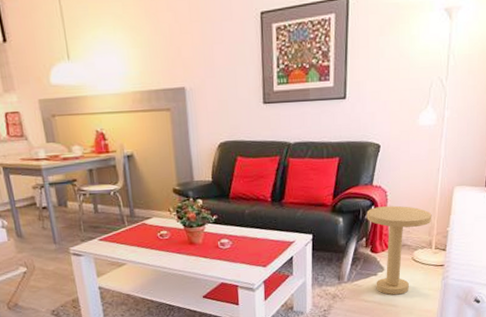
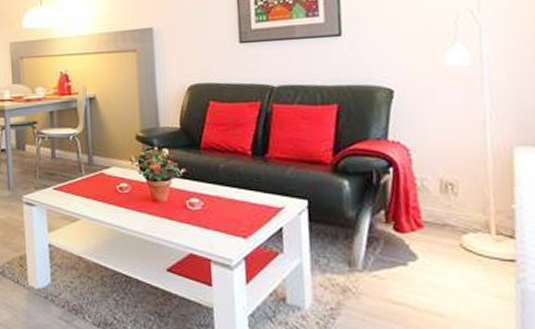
side table: present [366,205,432,295] -> none [382,168,485,299]

